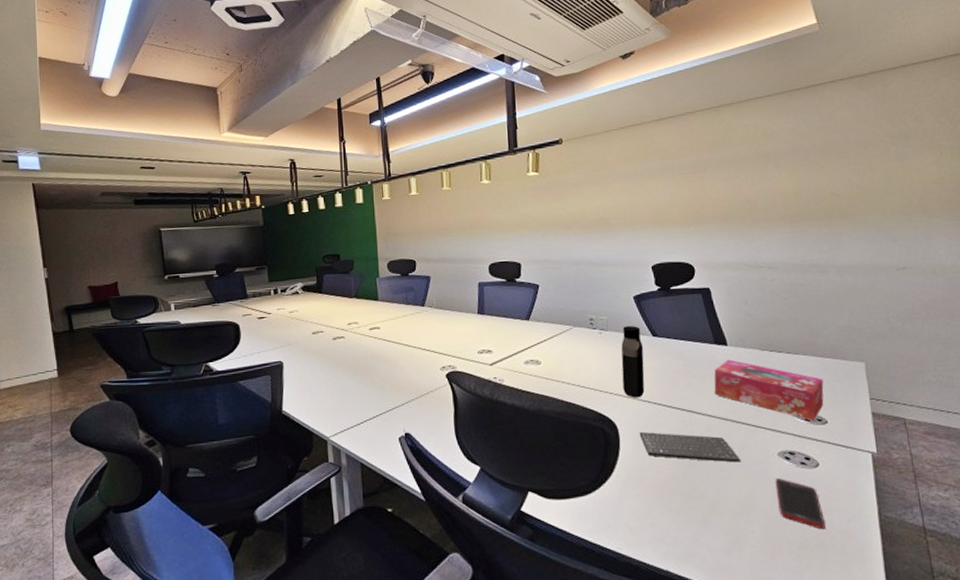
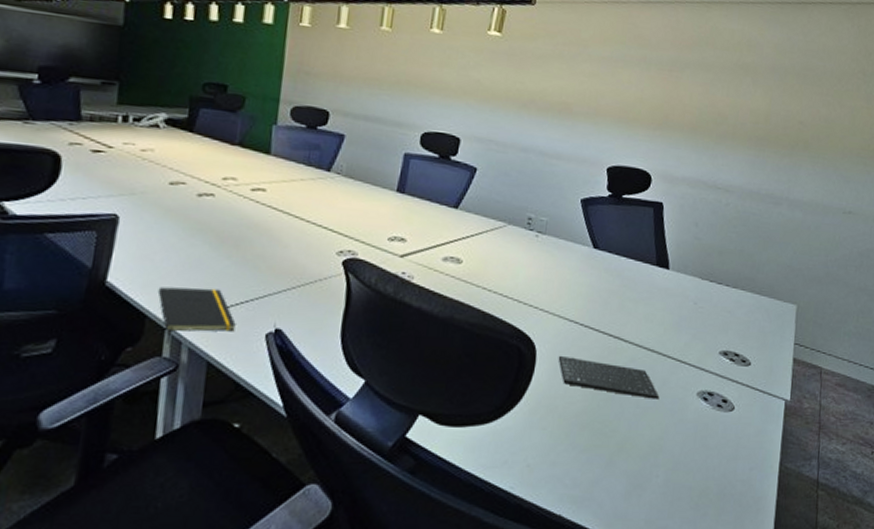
notepad: none [317,407,376,452] -> present [157,287,236,344]
water bottle: present [621,326,645,398] -> none [550,232,582,317]
tissue box: present [714,359,824,420] -> none [646,285,755,360]
cell phone: present [775,478,825,530] -> none [686,420,729,478]

